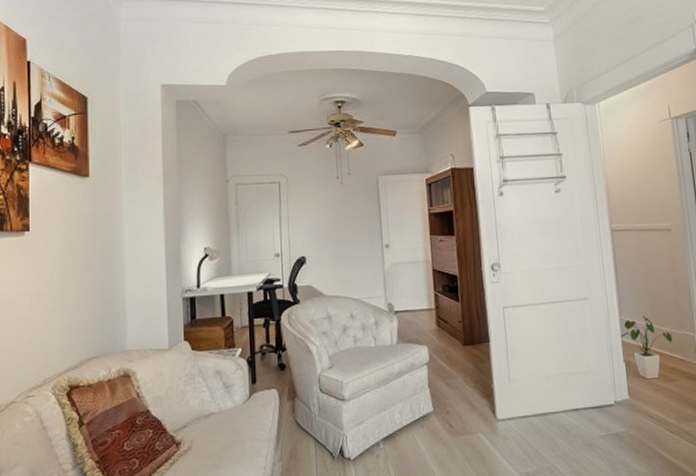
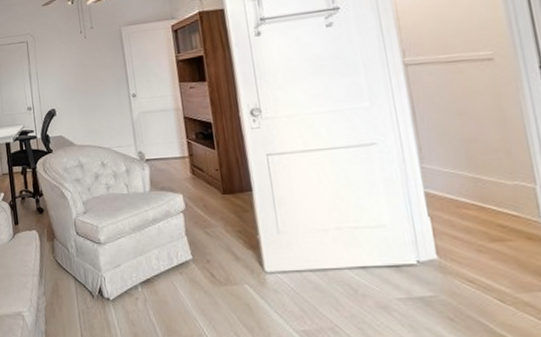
house plant: present [621,315,673,380] -> none [423,162,502,238]

